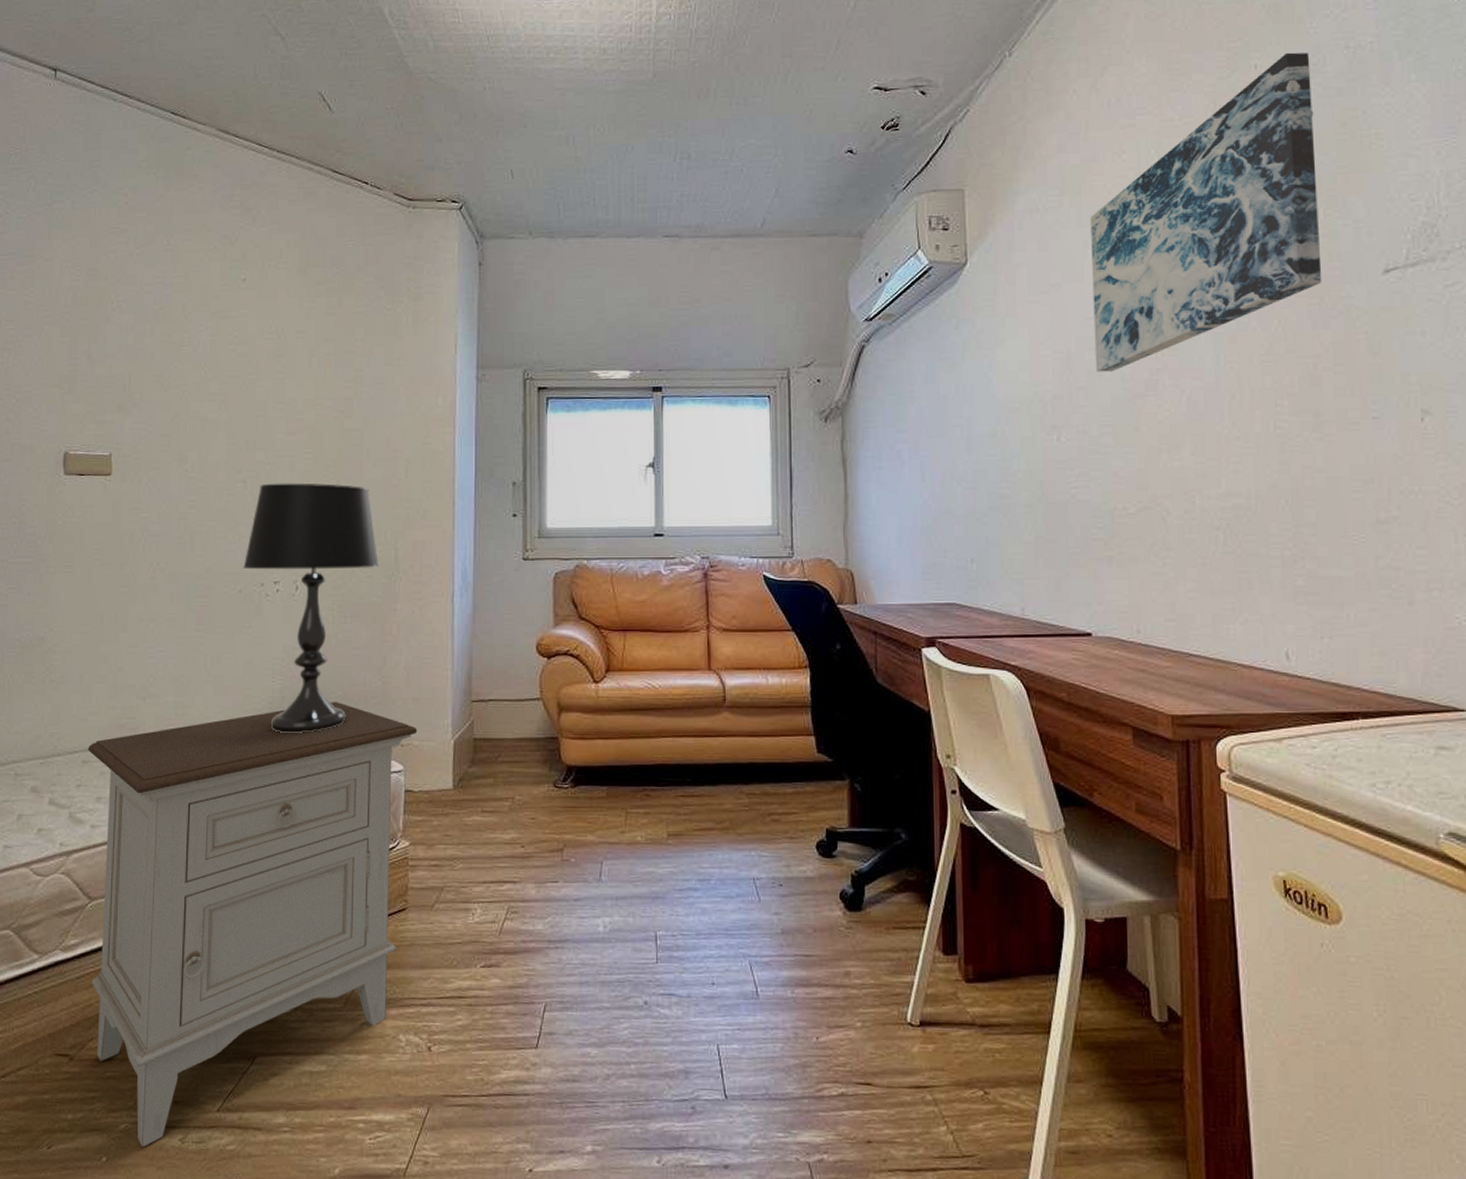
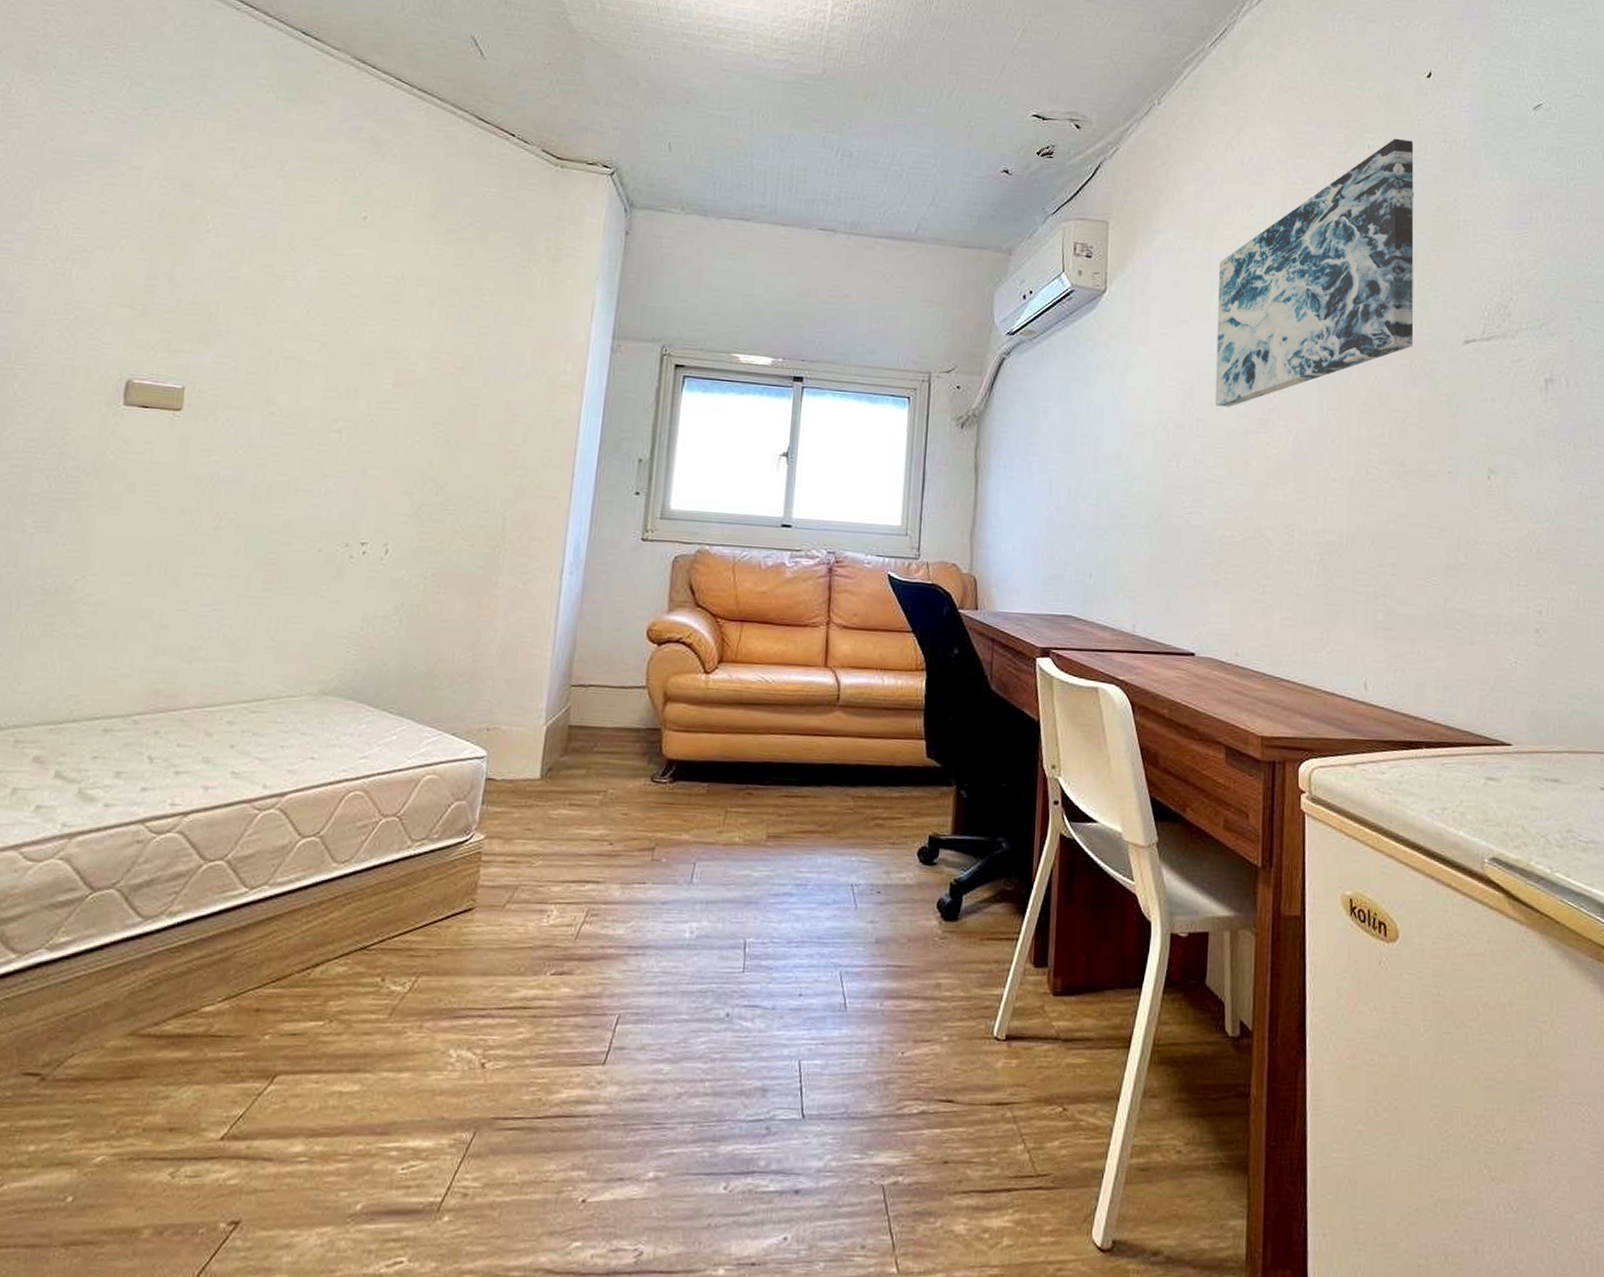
nightstand: present [88,701,418,1148] -> none [76,677,507,1184]
table lamp: present [243,483,380,733] -> none [327,436,484,711]

